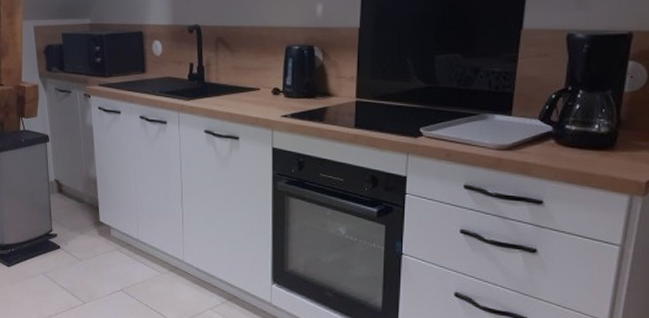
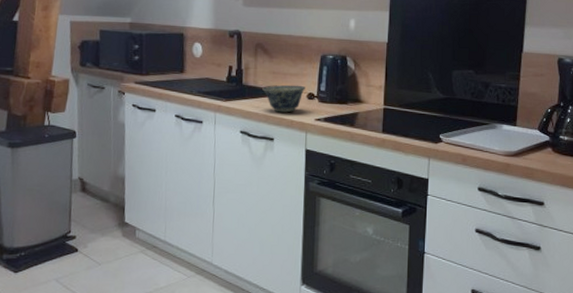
bowl: none [225,80,270,110] -> present [262,84,305,113]

